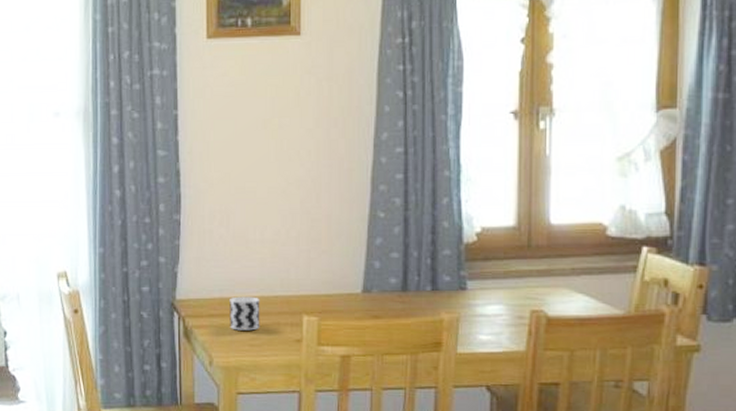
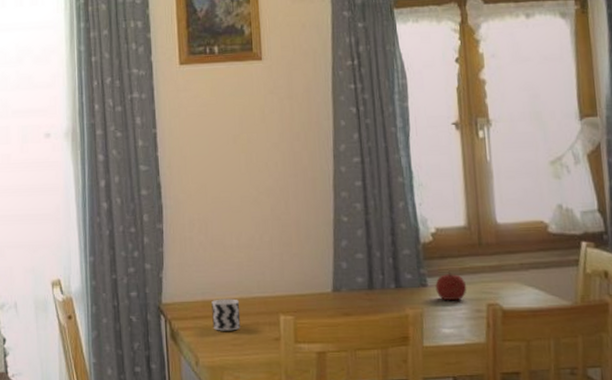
fruit: none [475,275,510,306] -> present [435,272,467,301]

